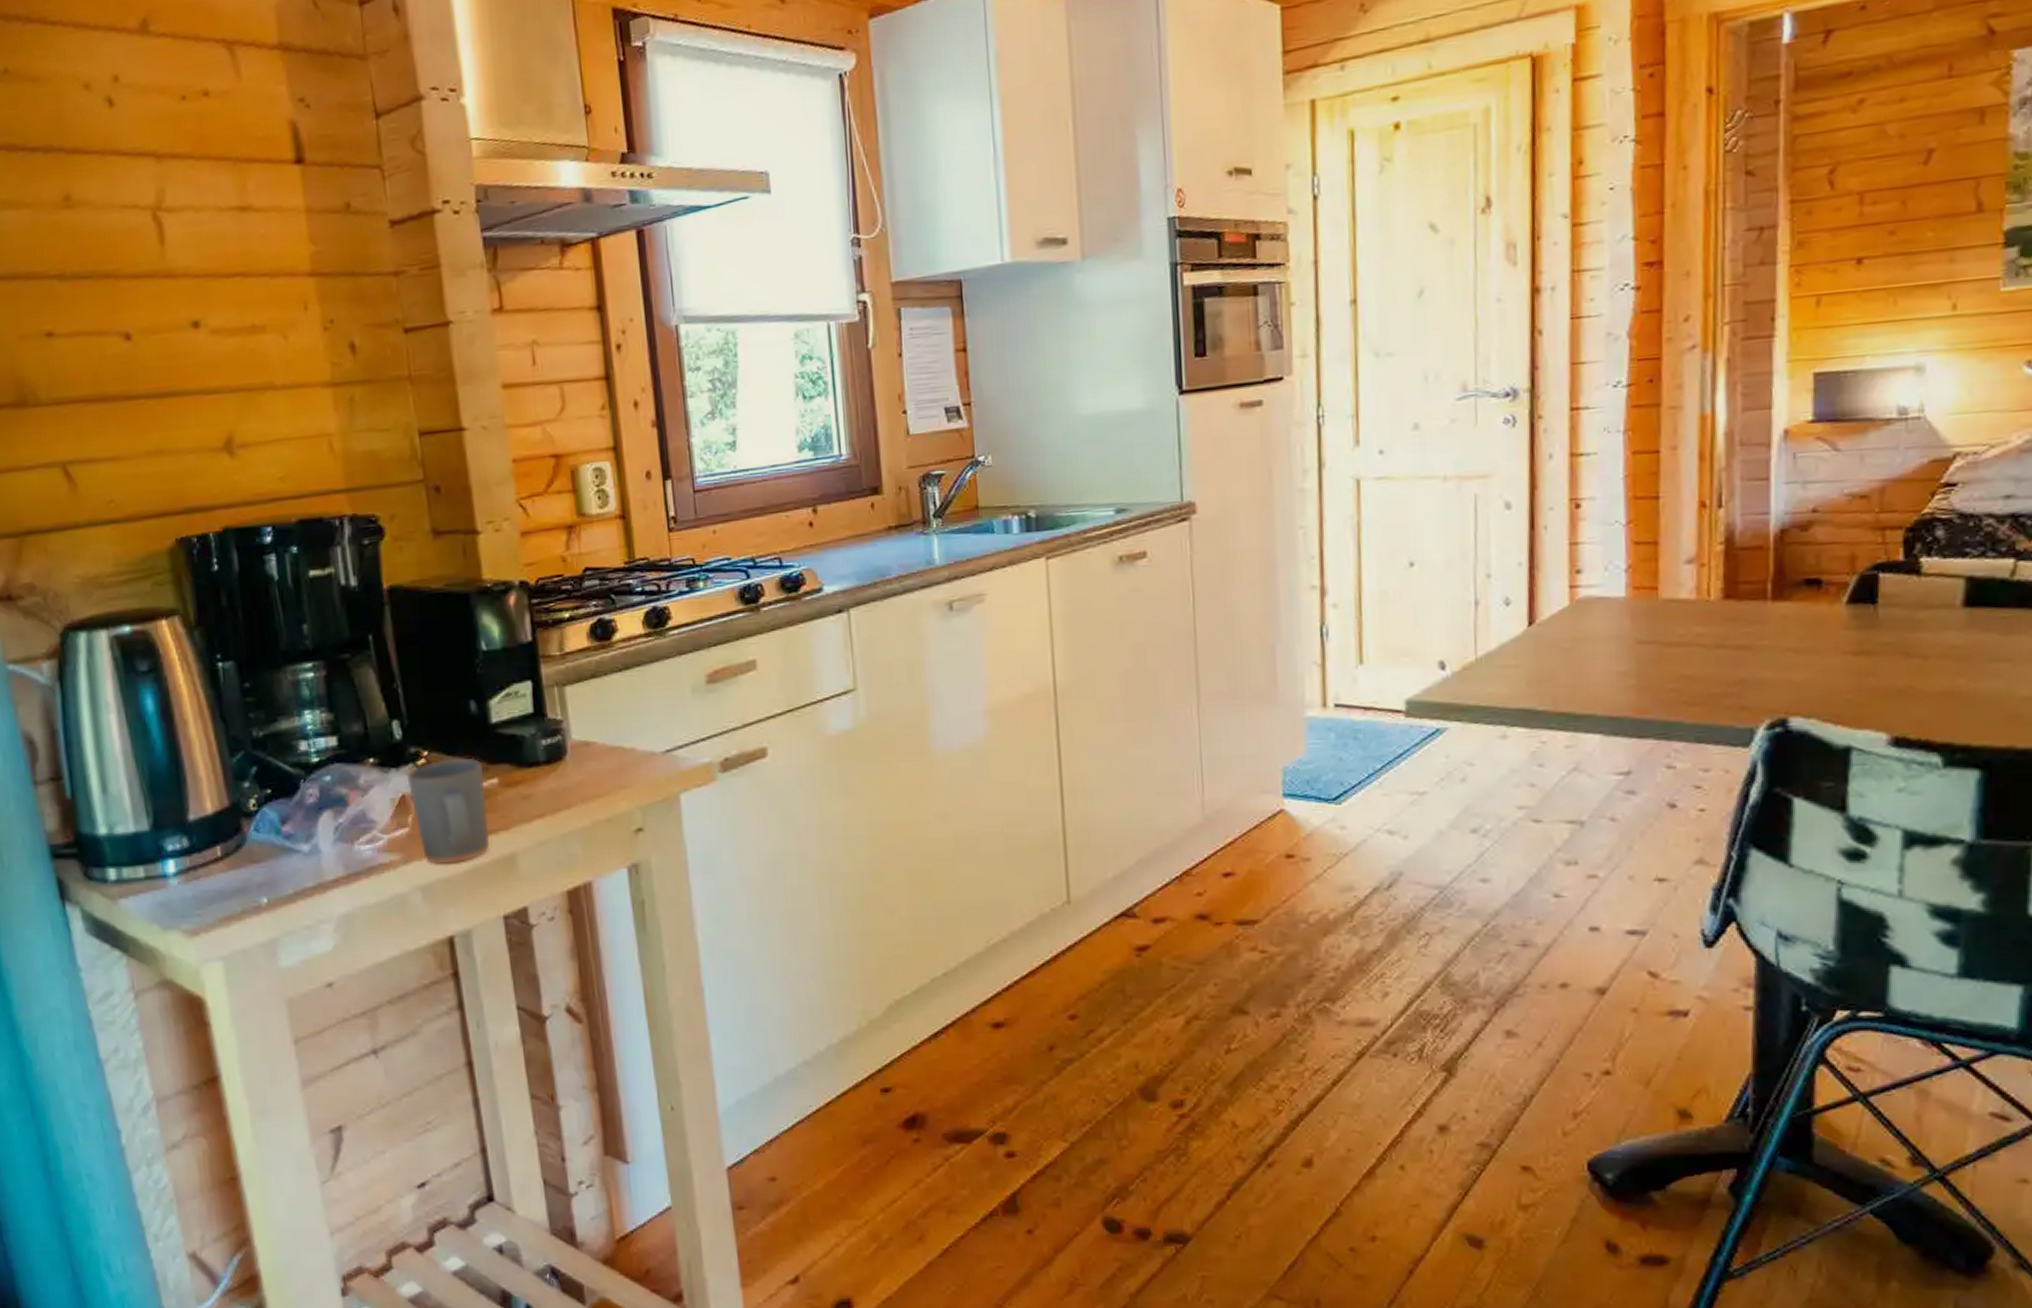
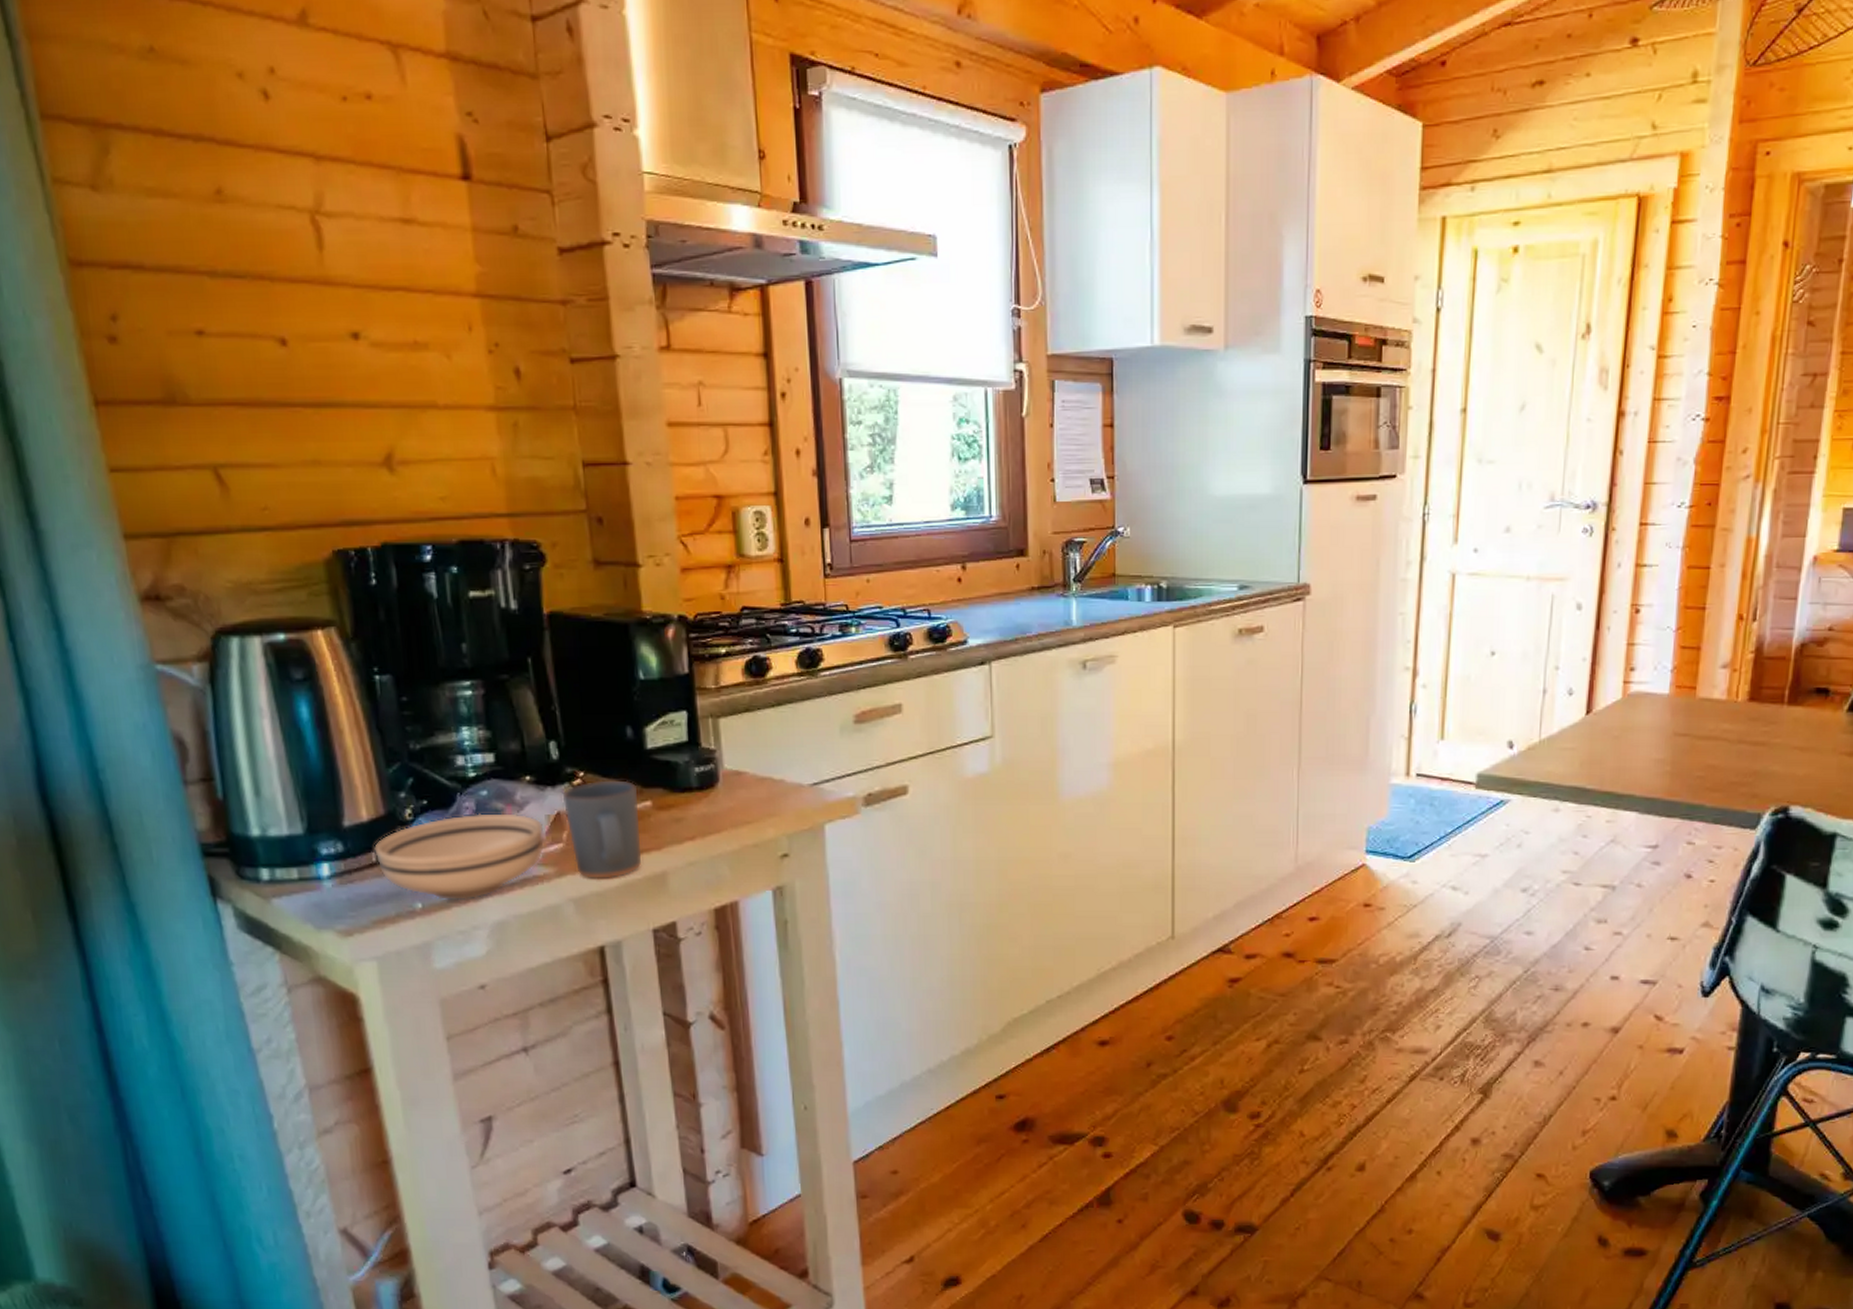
bowl: none [218,798,390,893] -> present [373,813,544,900]

